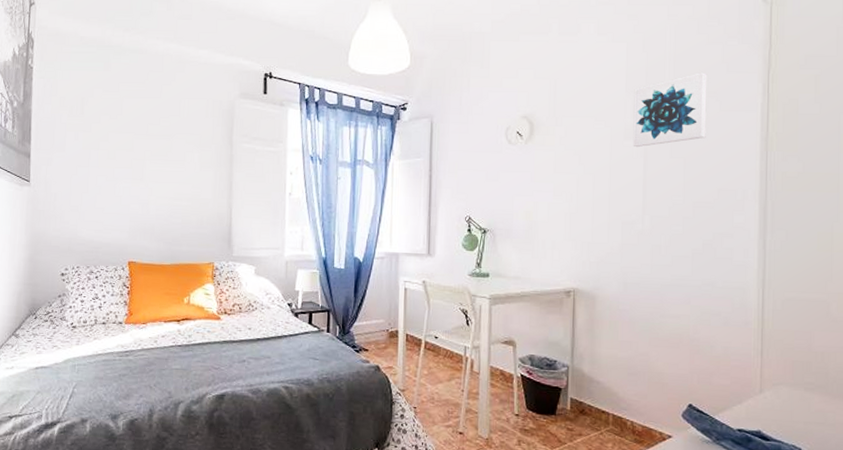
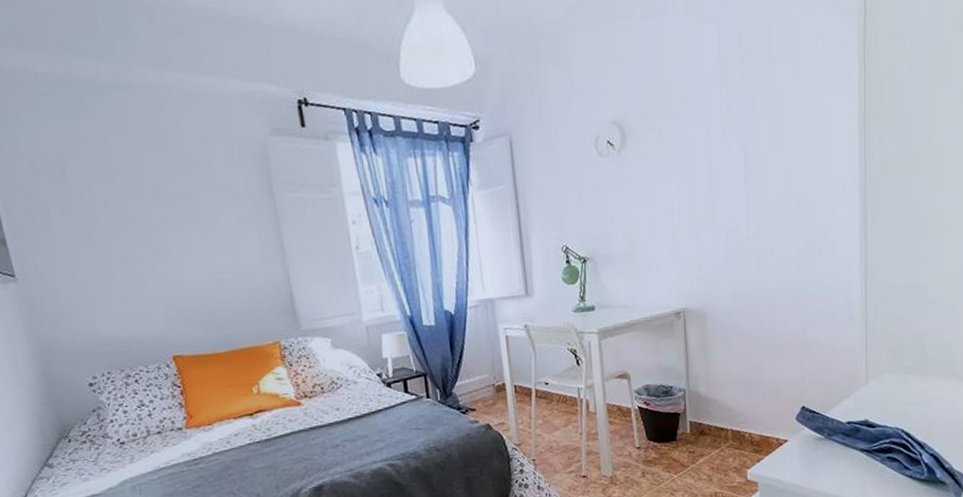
wall art: present [632,72,708,148] -> none [729,50,805,145]

